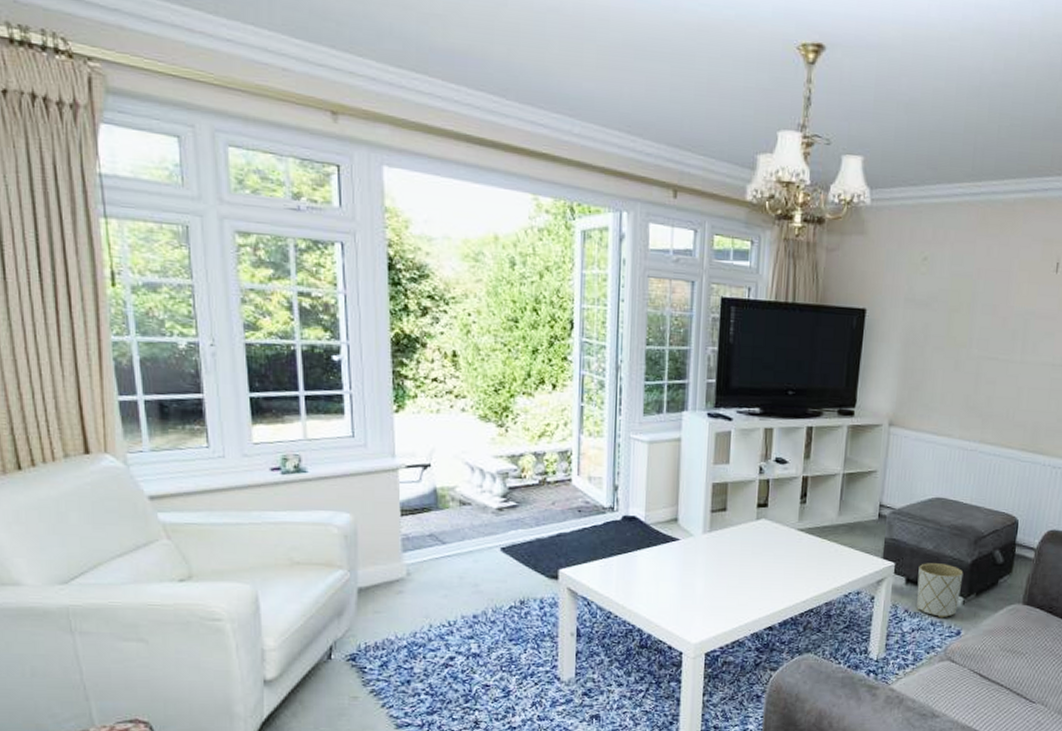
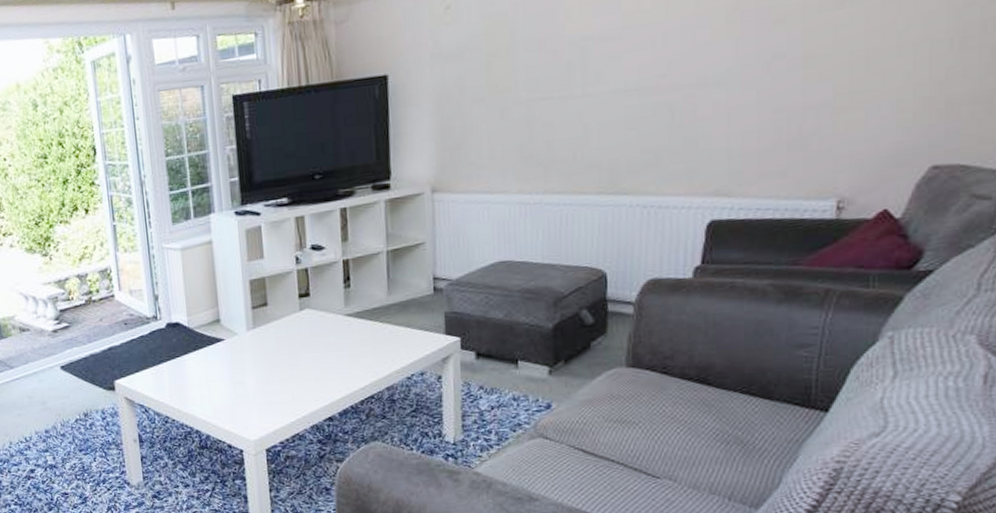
planter: present [917,563,964,618] -> none [489,332,545,392]

